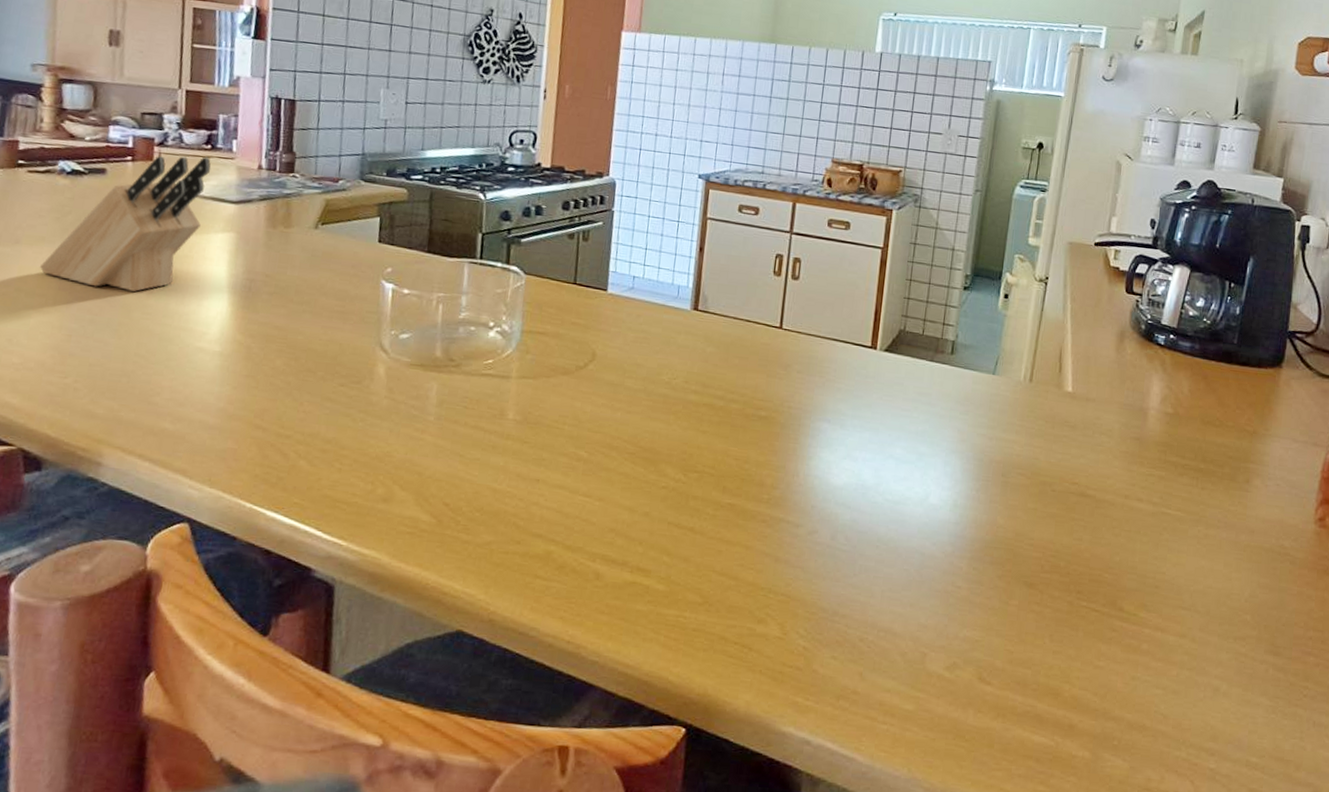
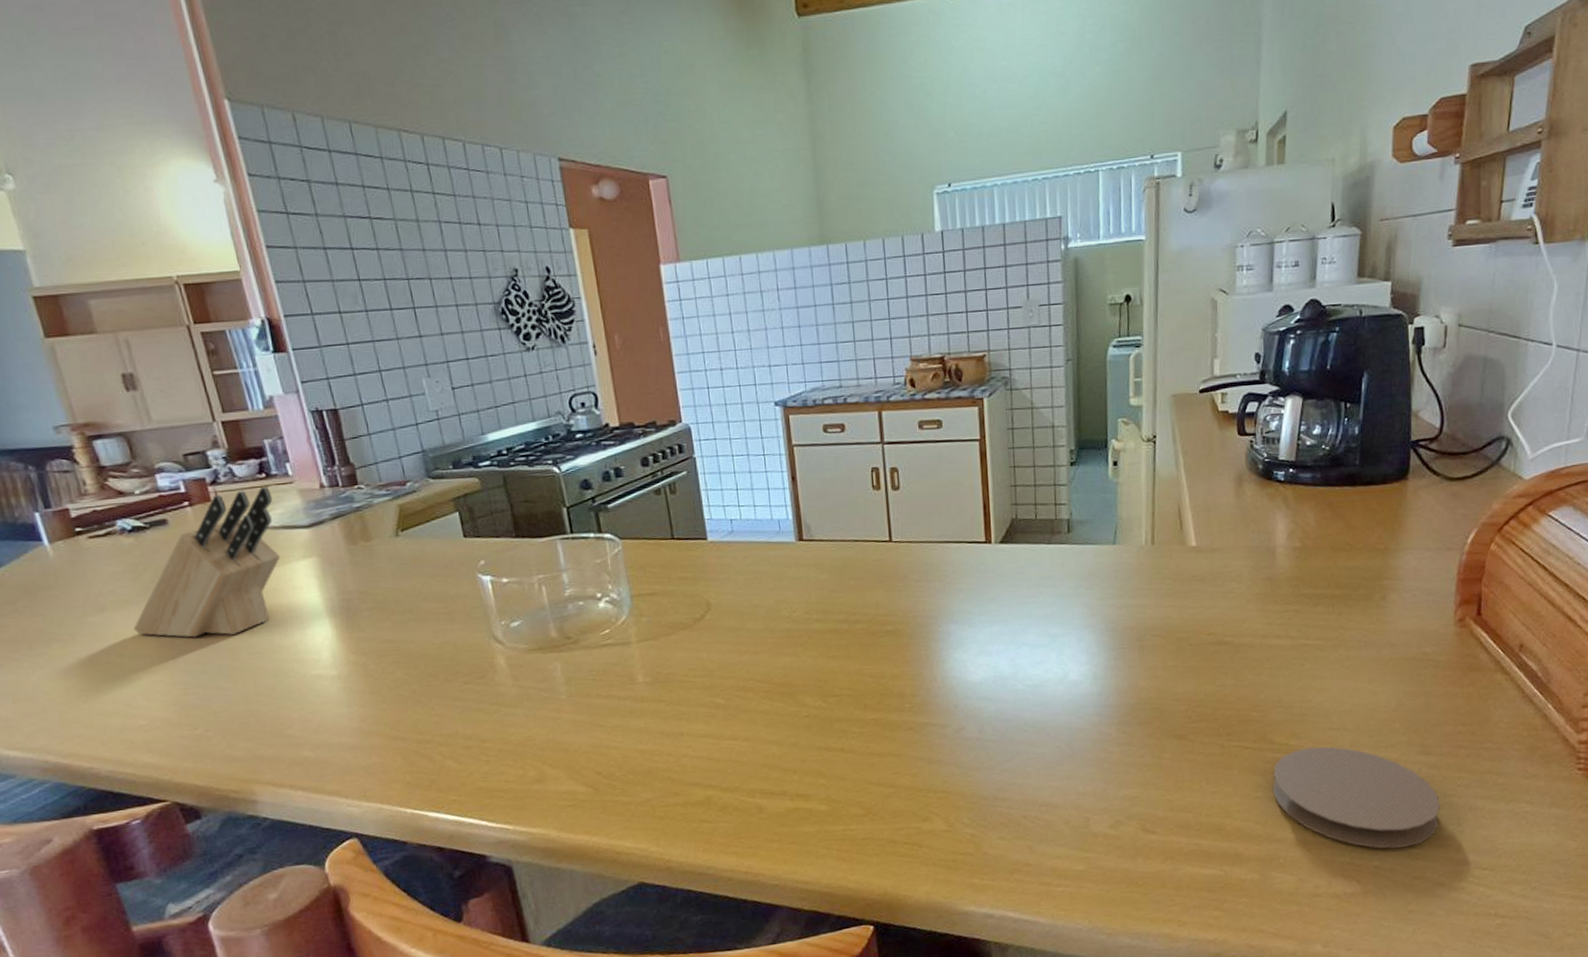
coaster: none [1116,623,1284,754] -> present [1273,746,1440,849]

